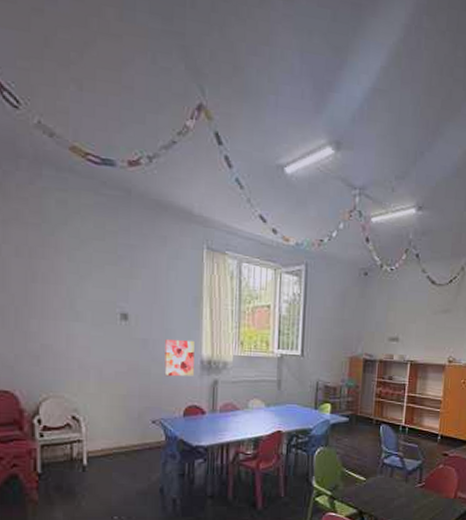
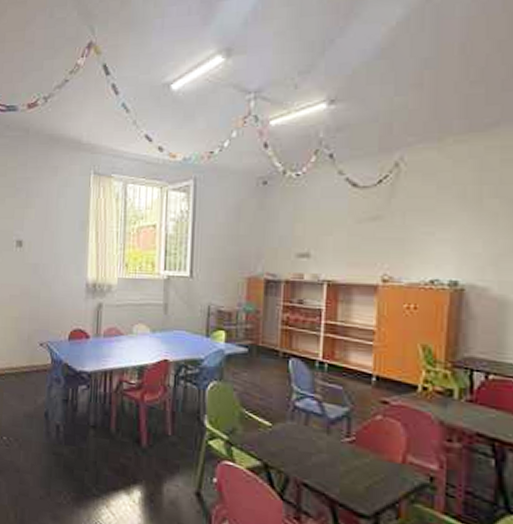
wall art: present [164,340,195,377] -> none [52,264,81,300]

